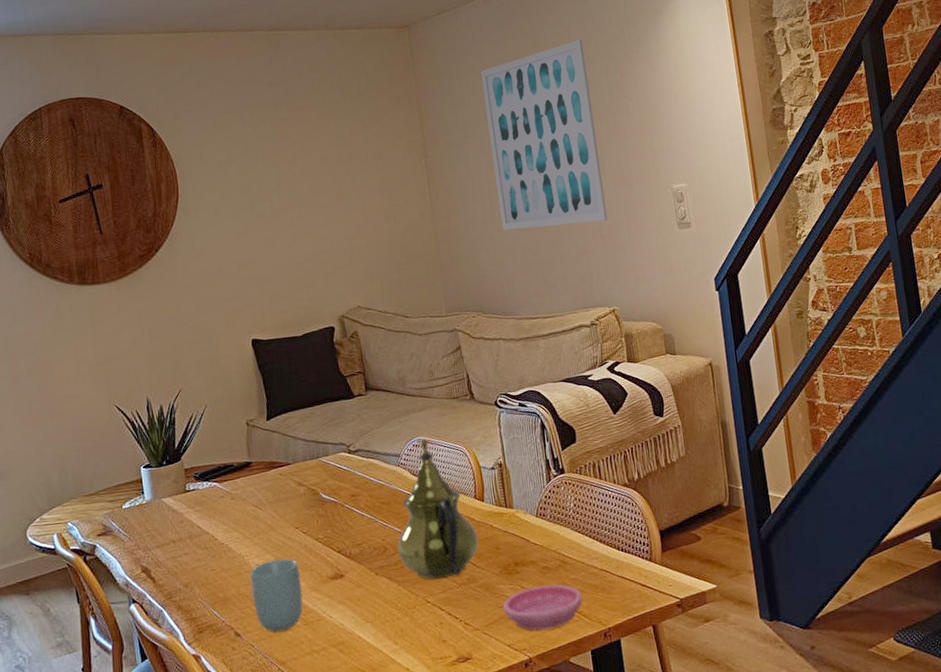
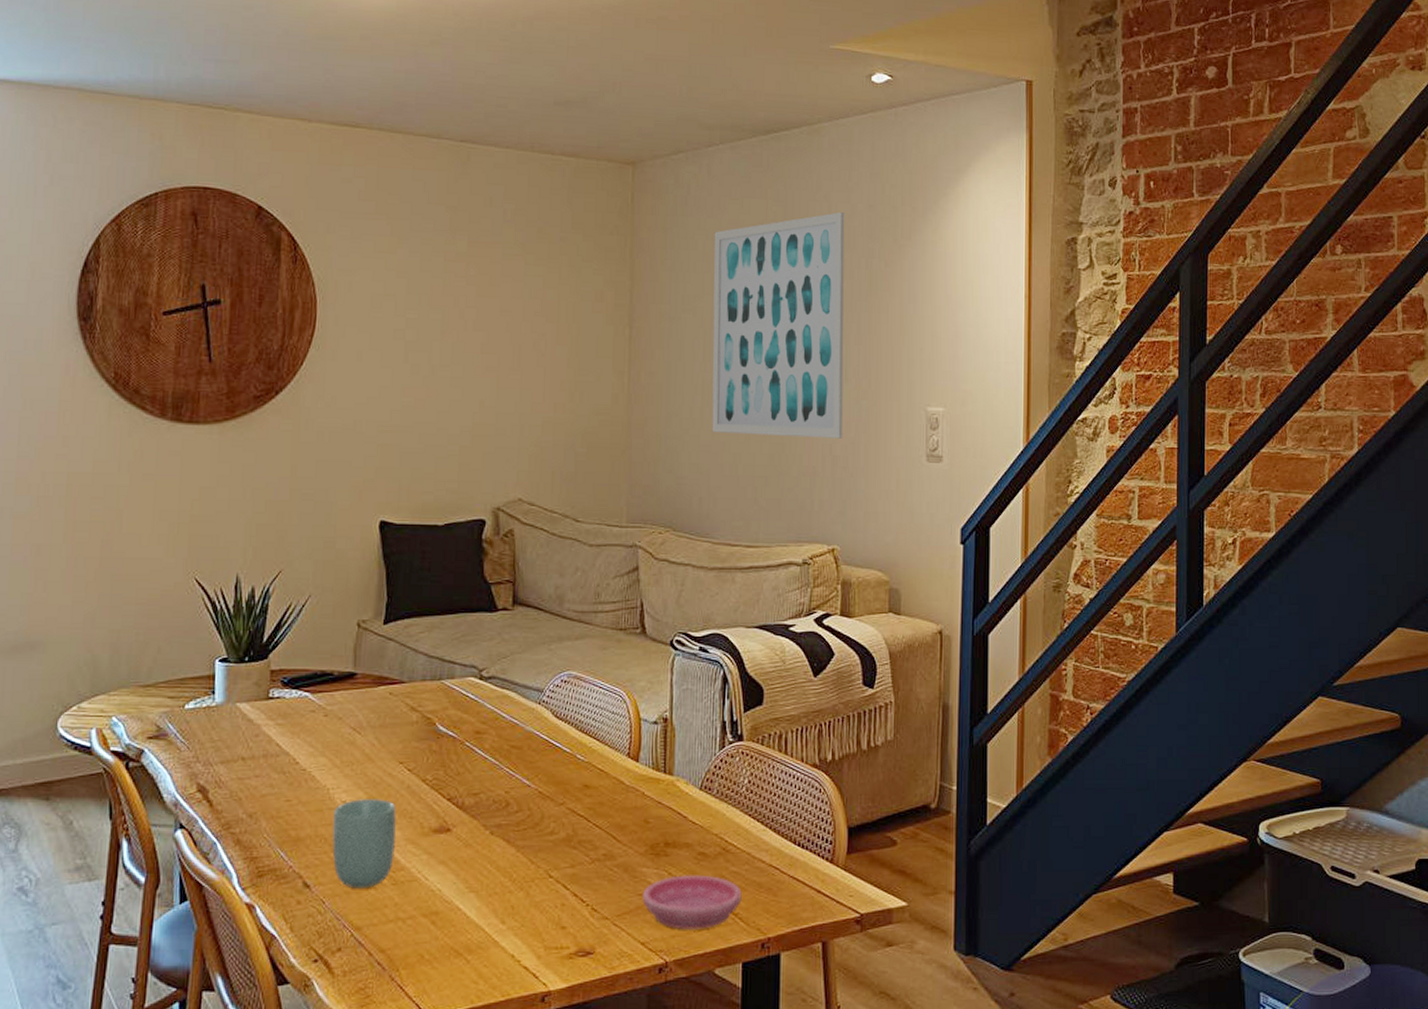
teapot: present [397,439,479,579] -> none [523,675,624,849]

